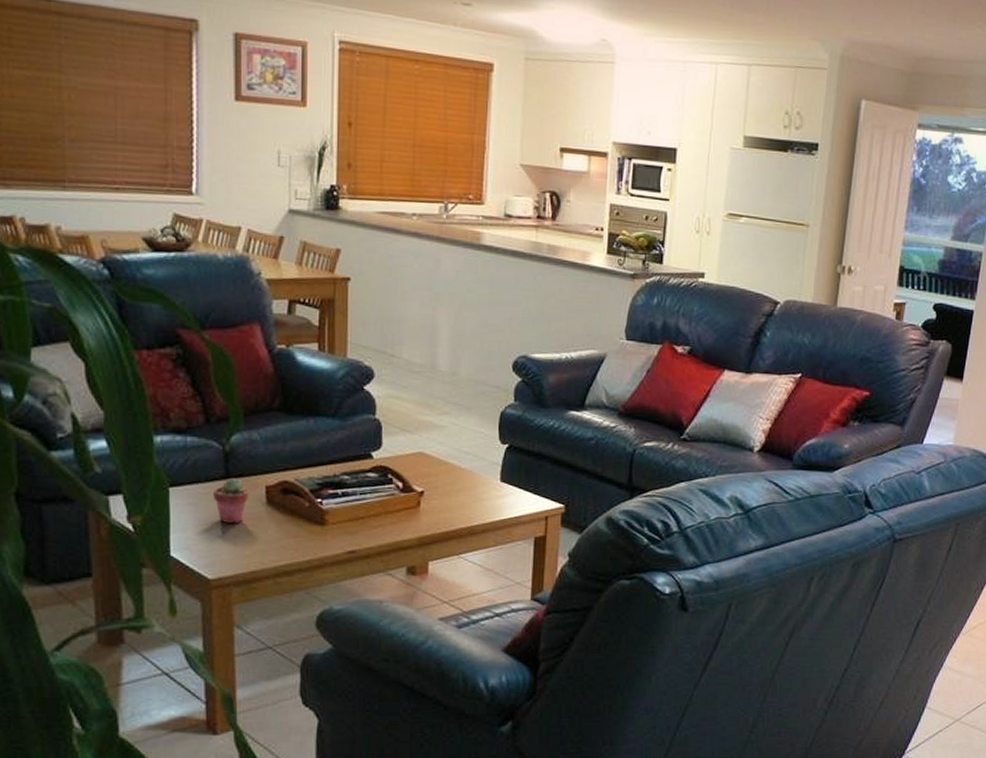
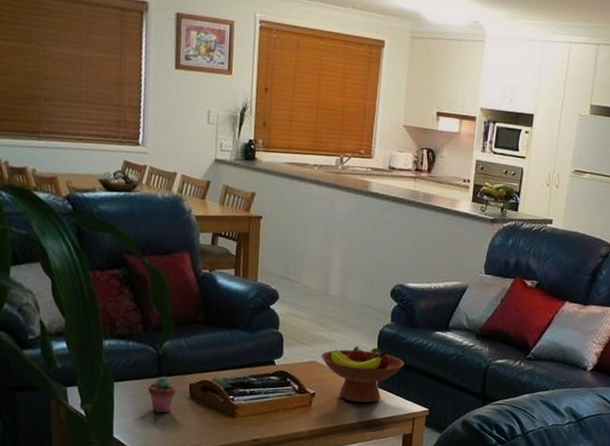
fruit bowl: none [428,431,533,501] -> present [320,345,405,403]

